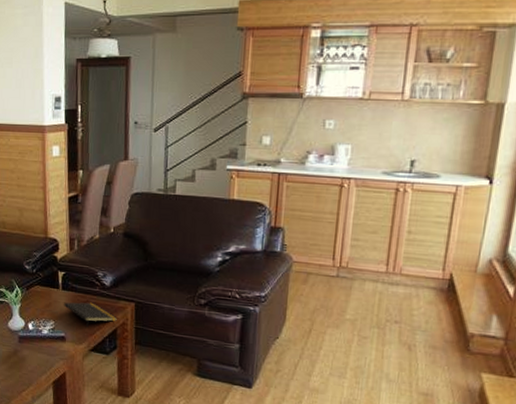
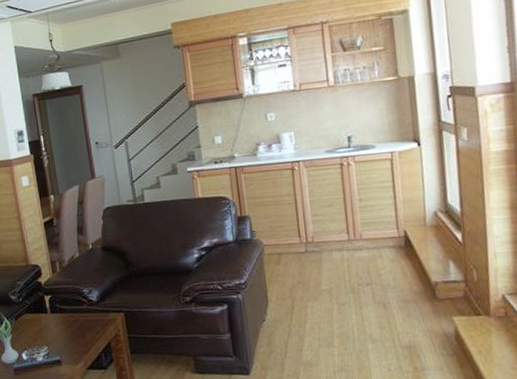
notepad: present [63,302,117,328] -> none [54,320,109,346]

